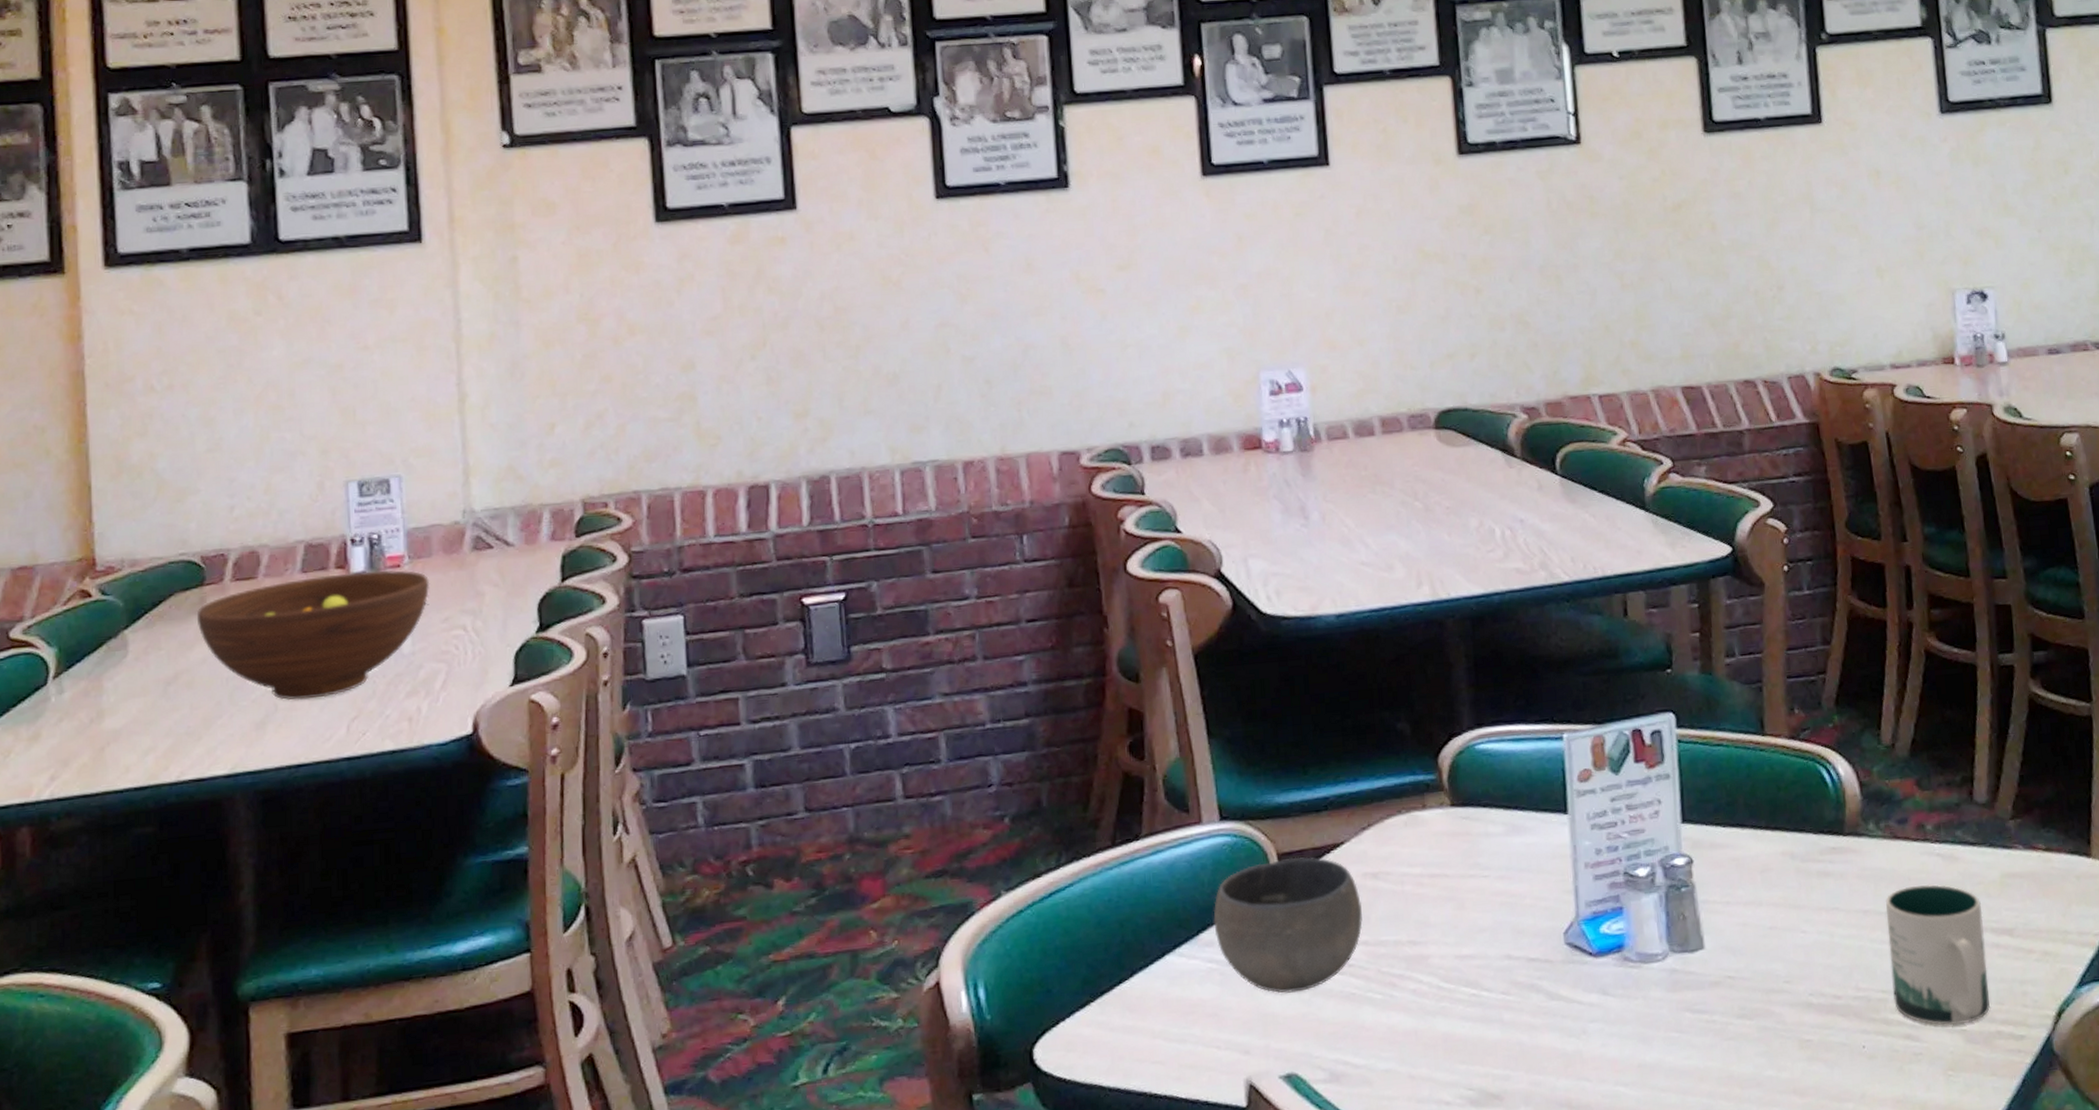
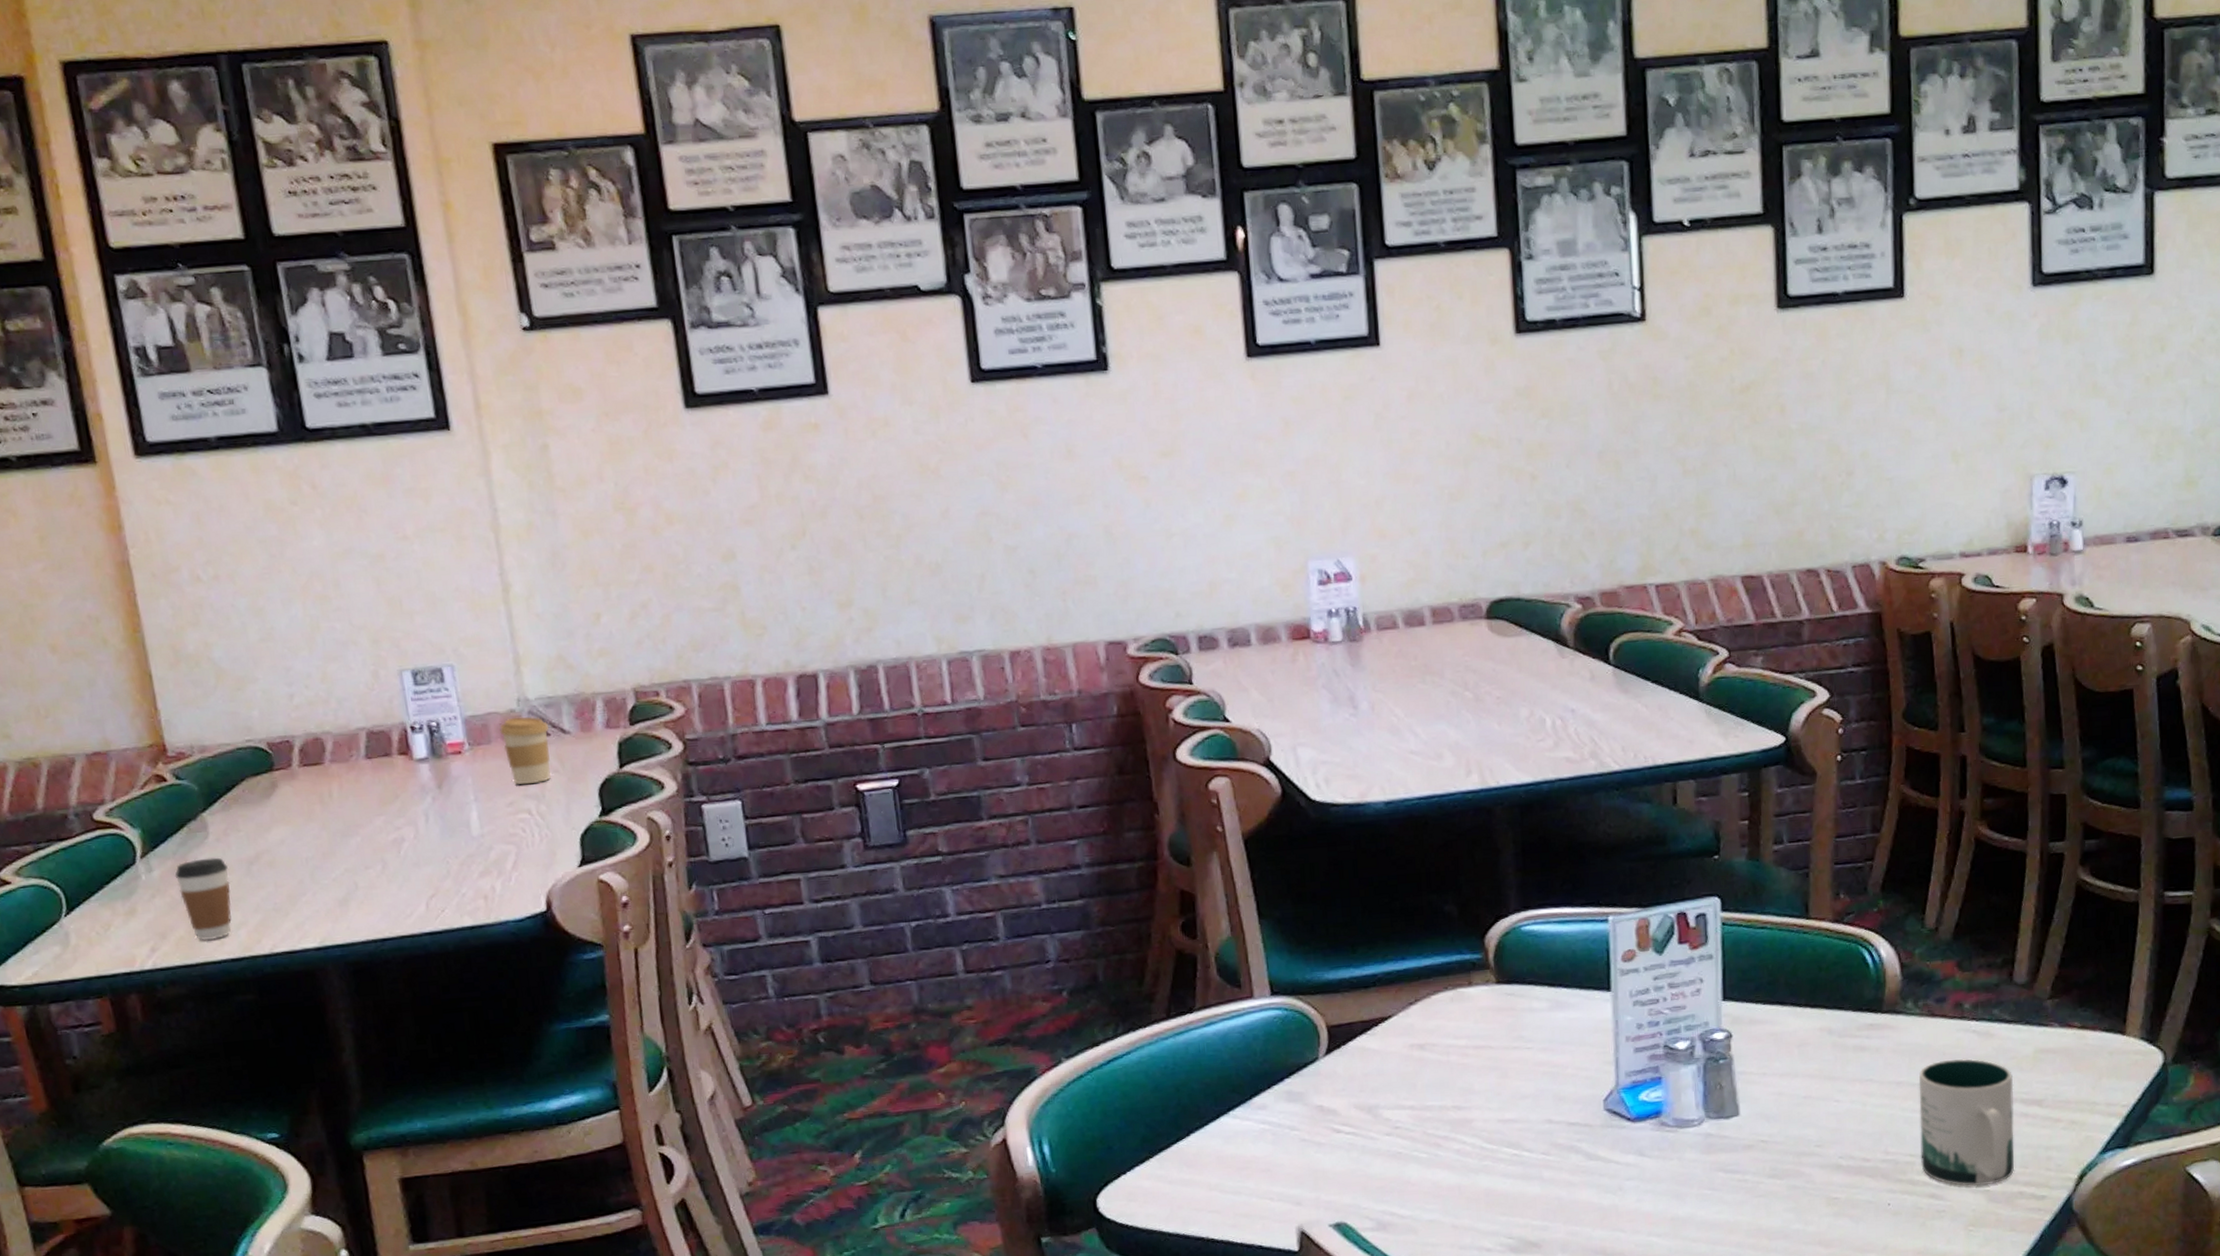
coffee cup: none [86,677,144,768] -> present [174,857,232,941]
fruit bowl: present [196,570,430,701] -> none [269,757,492,880]
coffee cup: none [442,528,492,600] -> present [500,716,552,785]
bowl: present [1213,857,1363,993] -> none [1265,1029,1409,1152]

